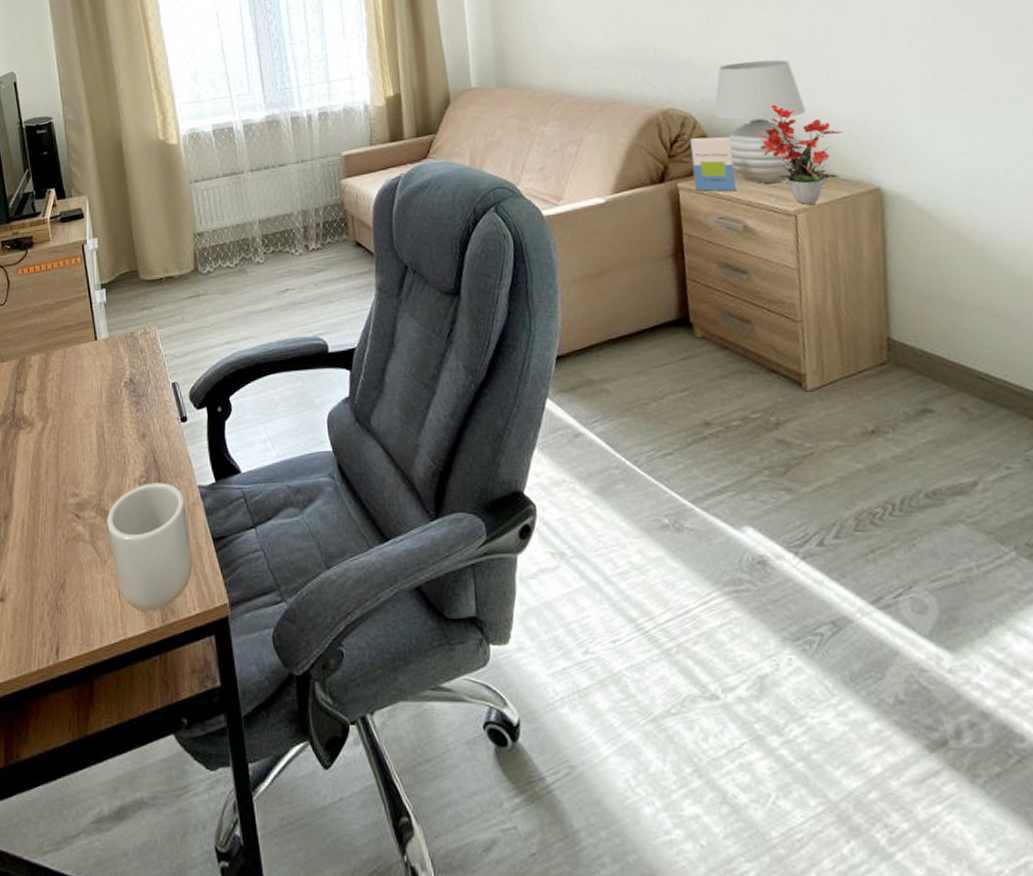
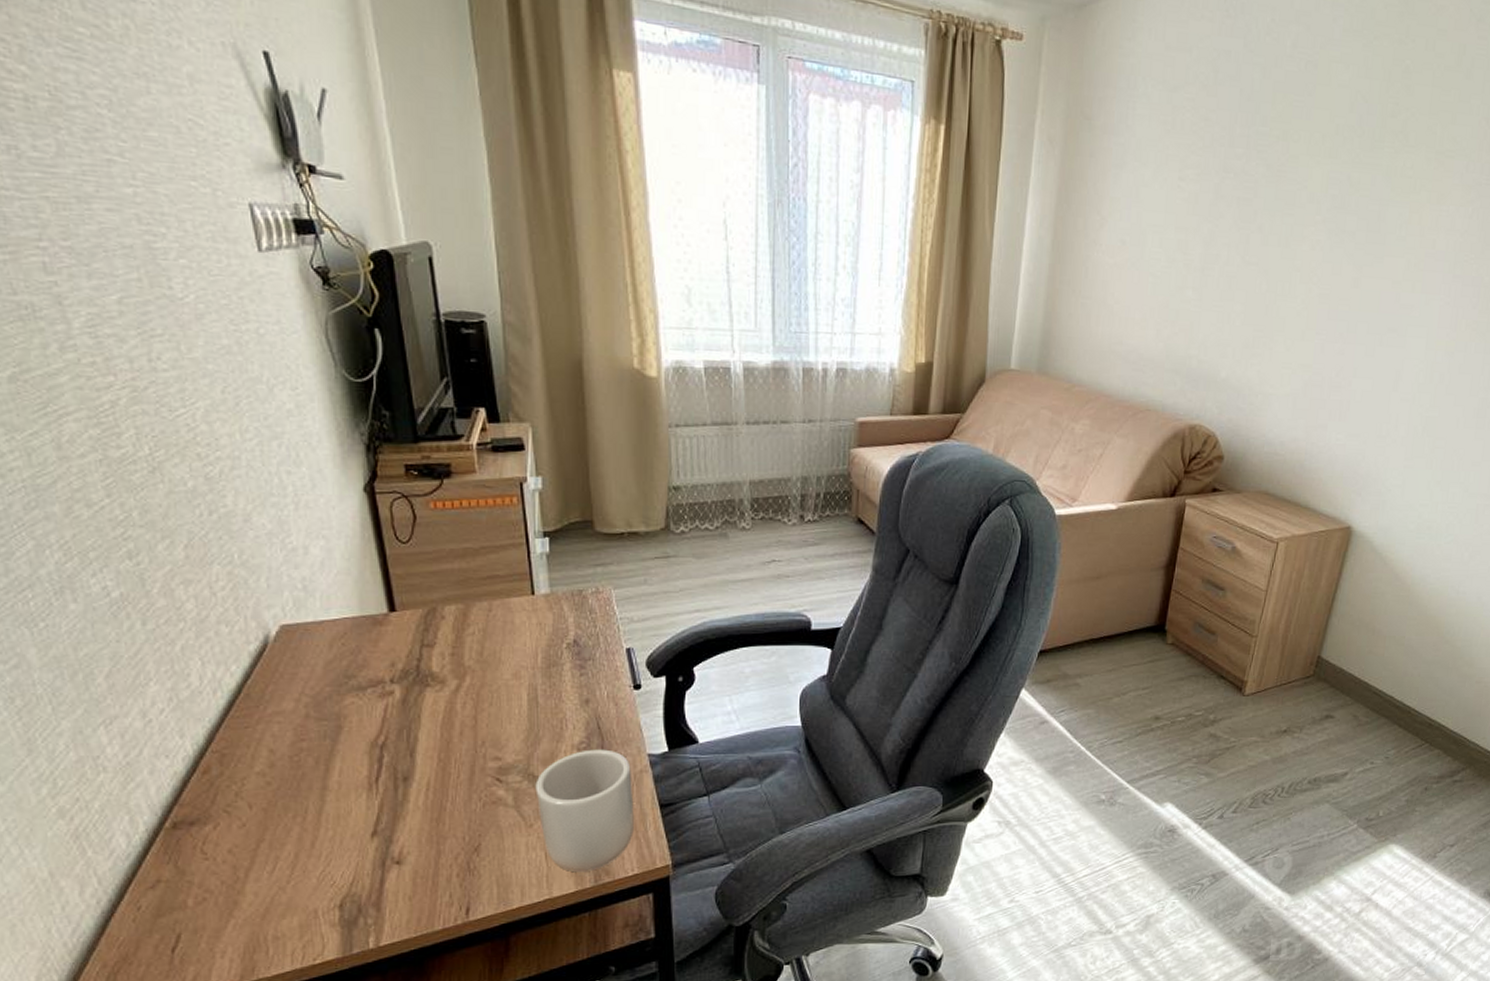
book: present [689,137,737,192] -> none [1200,458,1244,514]
table lamp: present [713,59,806,184] -> none [1234,388,1314,510]
potted flower: present [756,104,842,205] -> none [1266,435,1336,534]

